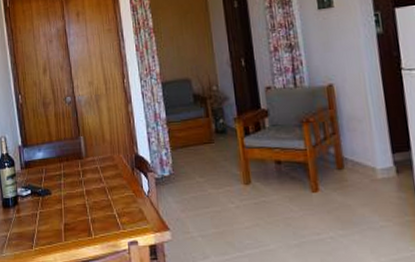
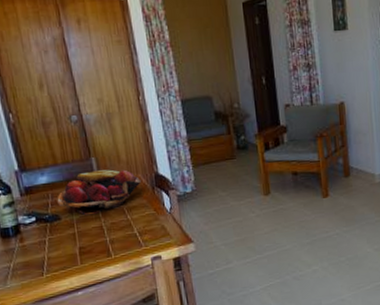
fruit basket: none [49,148,122,192] -> present [57,169,141,216]

